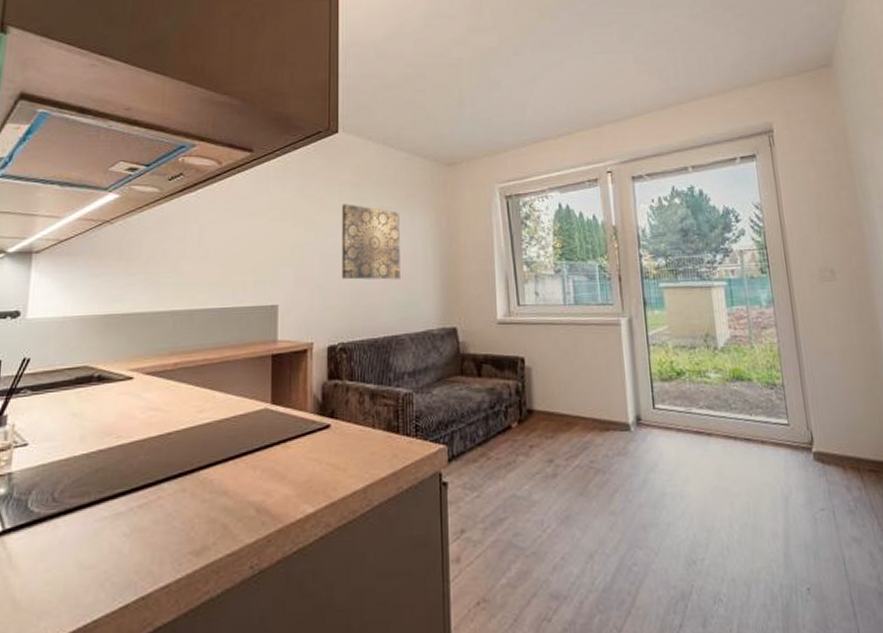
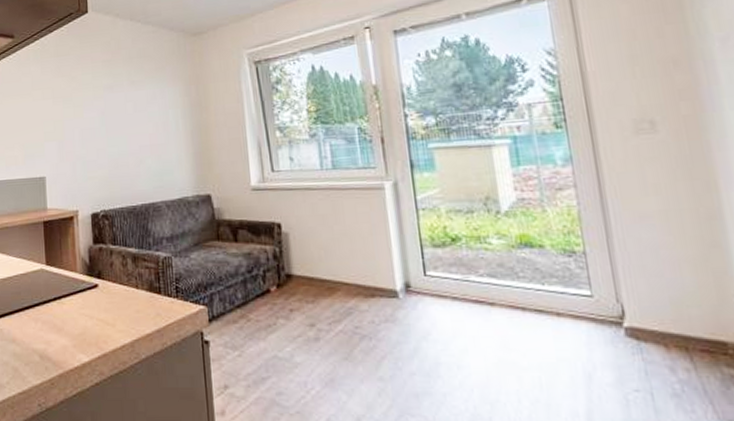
wall art: present [341,204,400,280] -> none [95,80,154,152]

